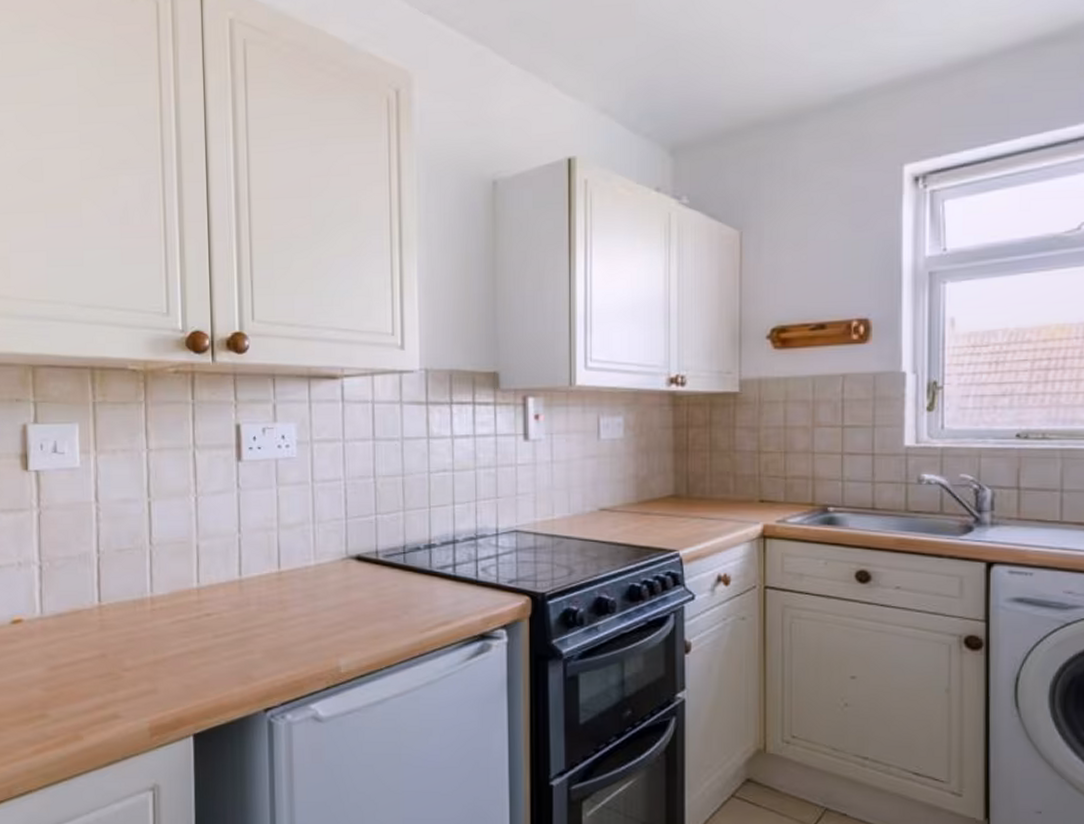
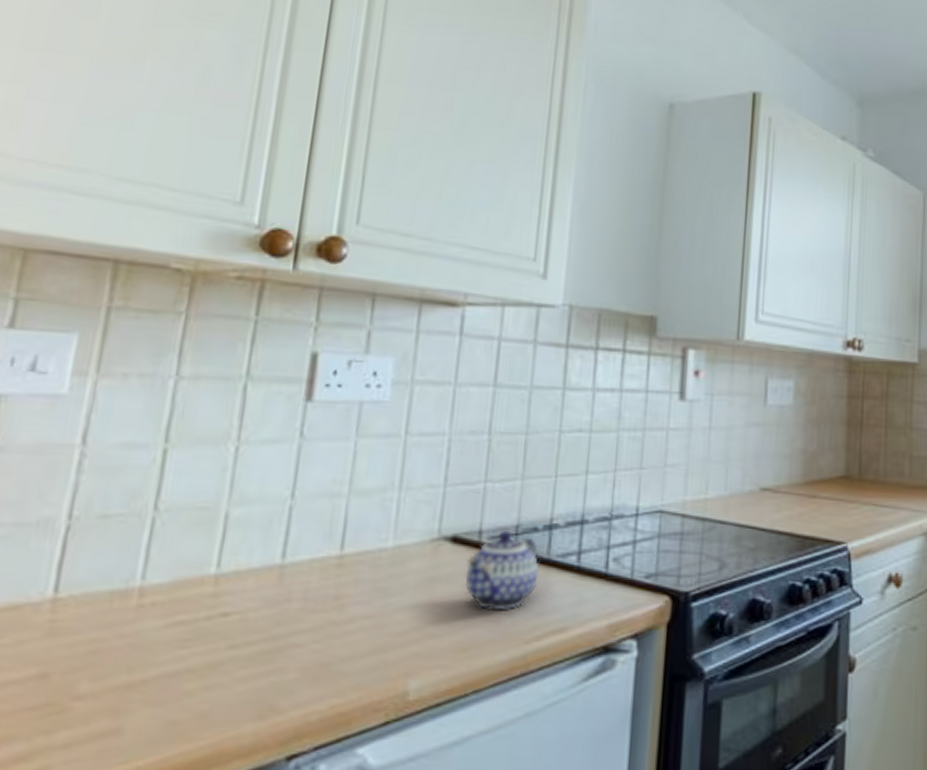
teapot: none [370,551,425,609] -> present [465,531,539,611]

